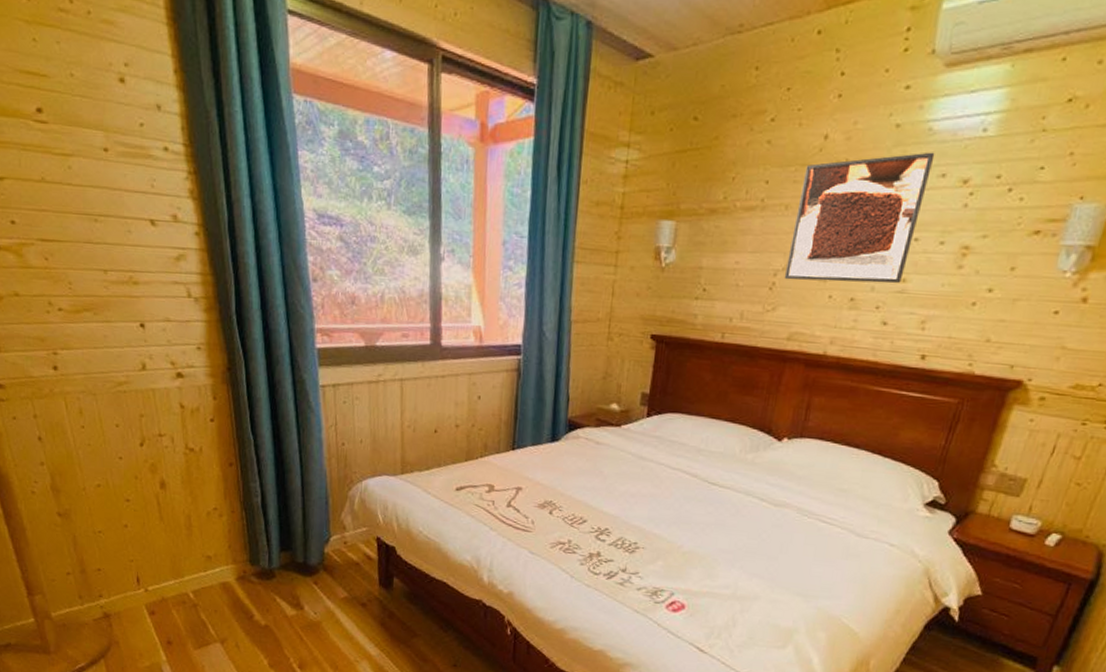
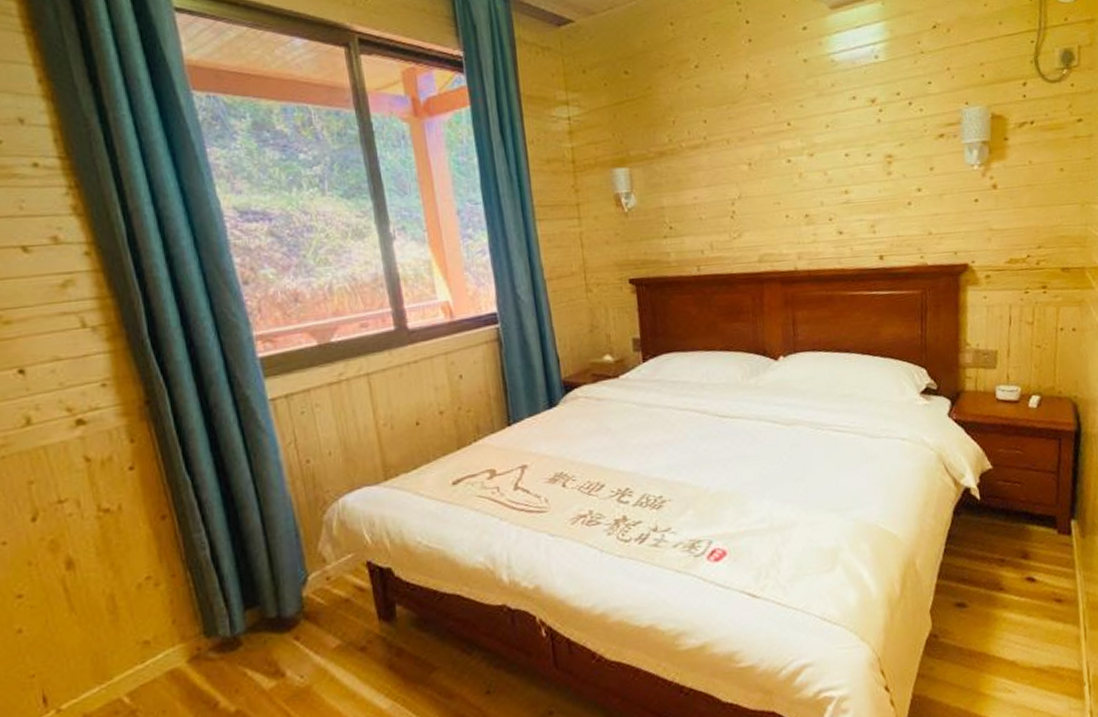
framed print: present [784,152,935,284] -> none [736,79,845,207]

